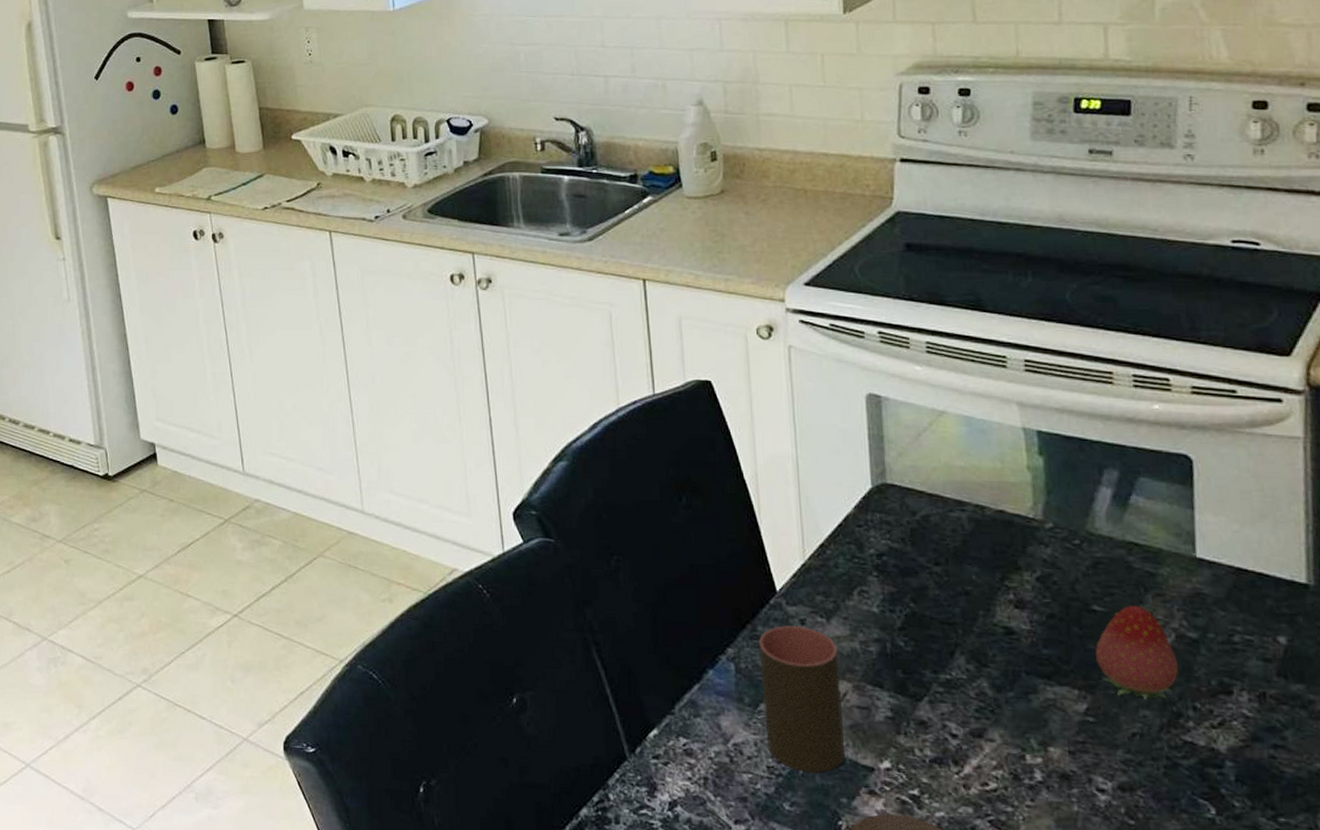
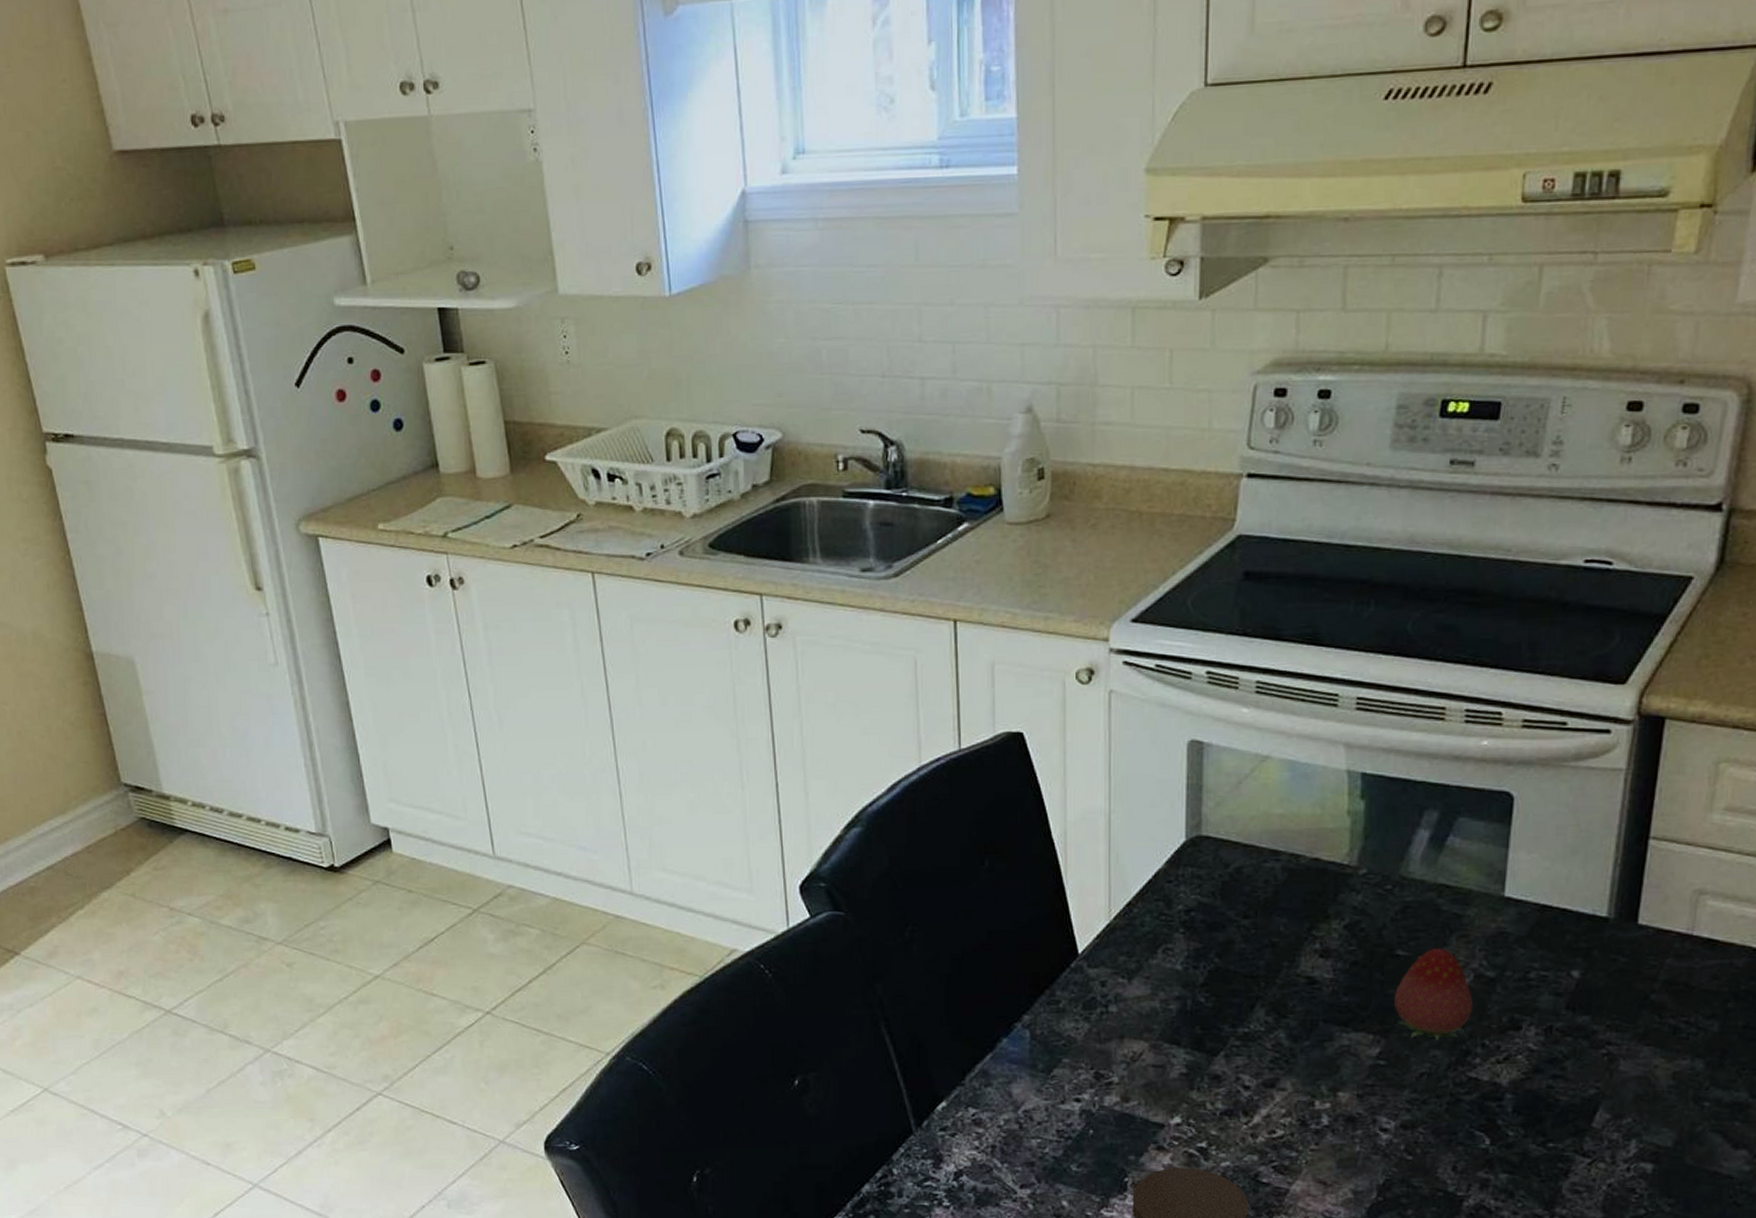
cup: present [759,625,846,773] -> none [1056,989,1138,1133]

